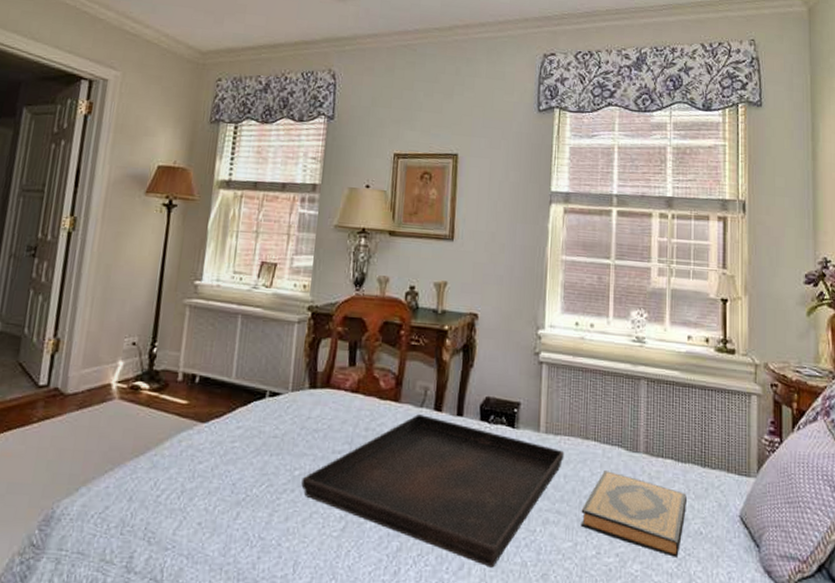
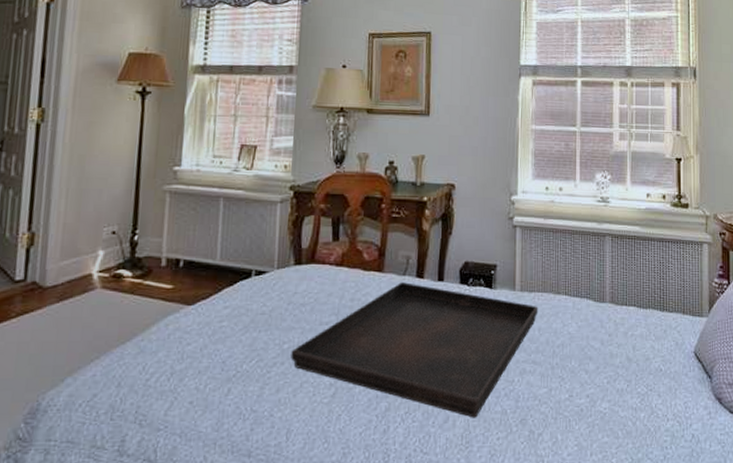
hardback book: present [580,471,687,557] -> none [554,321,648,393]

